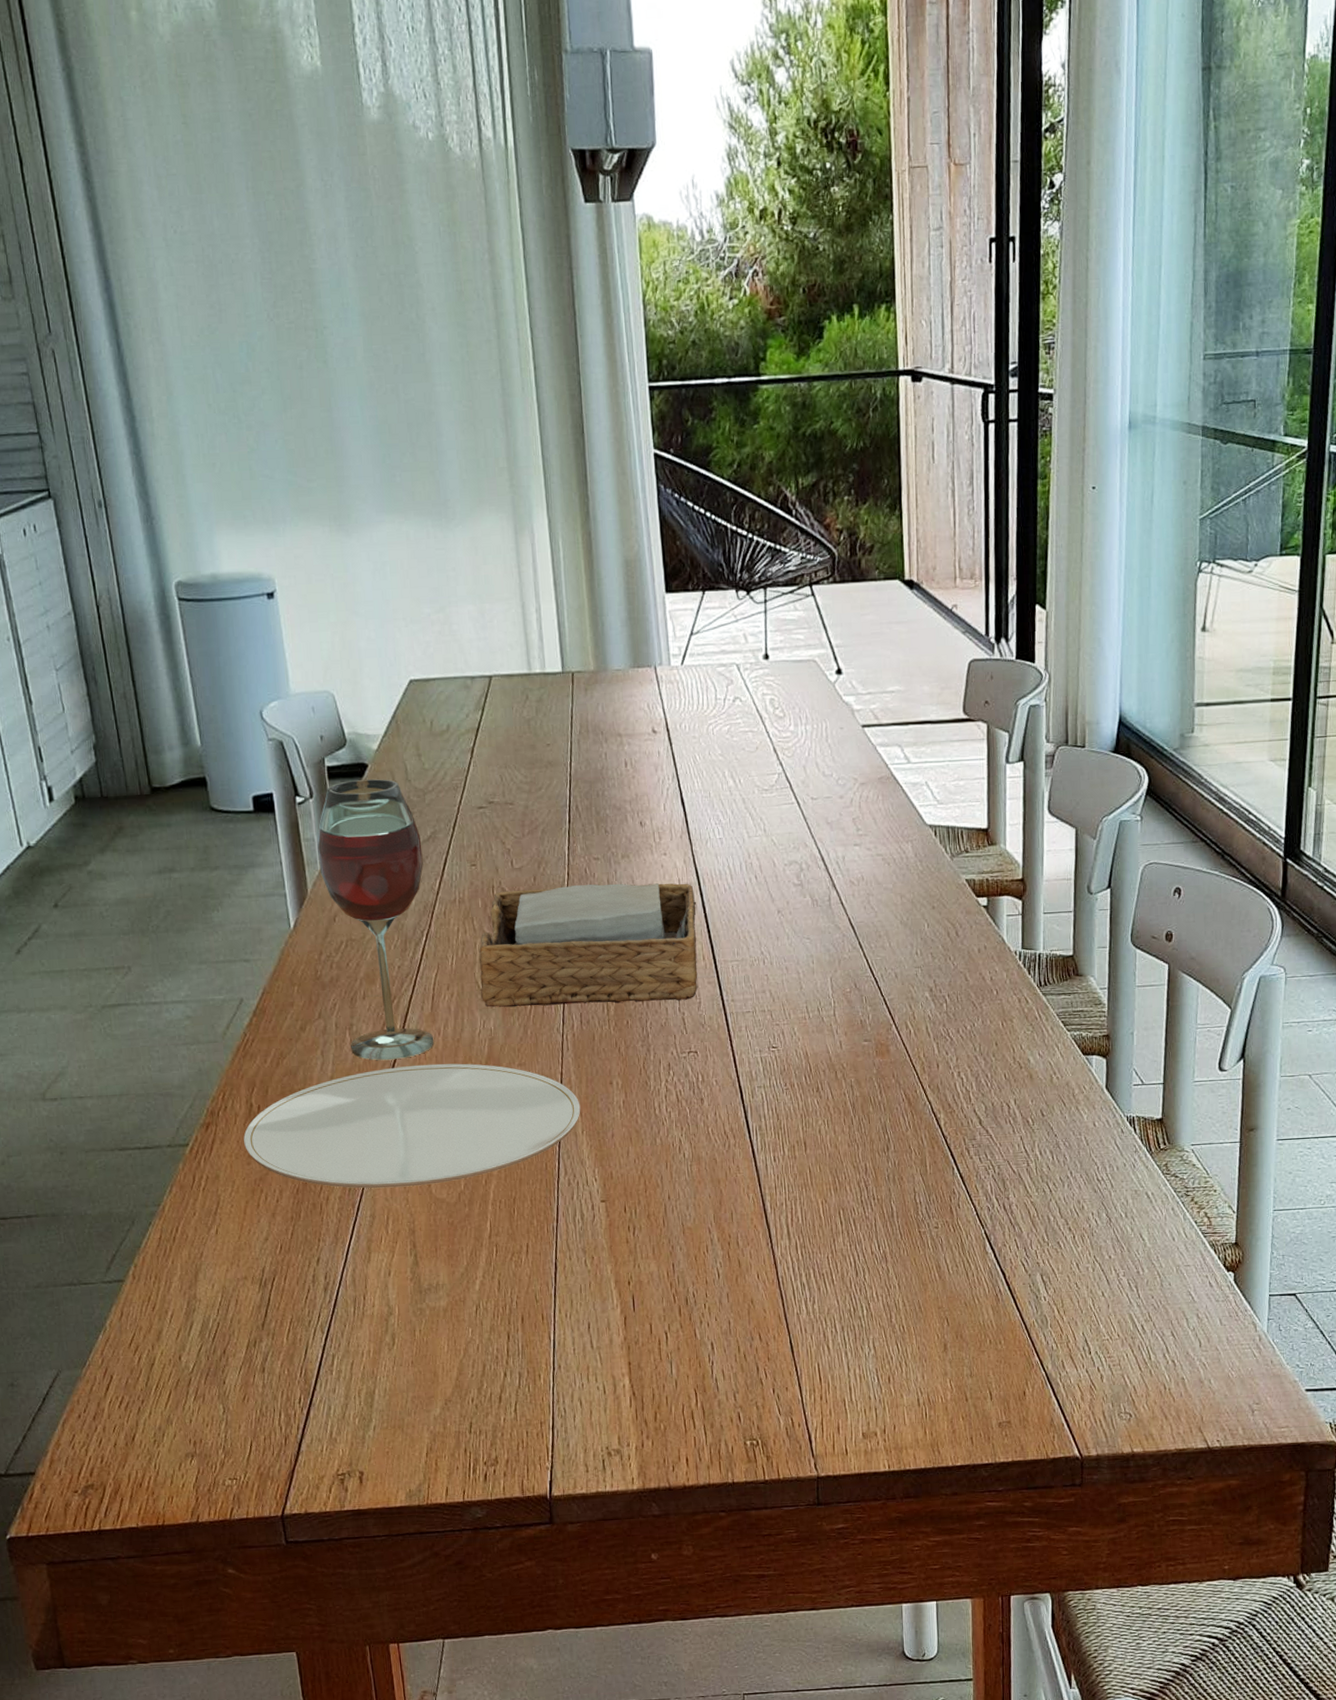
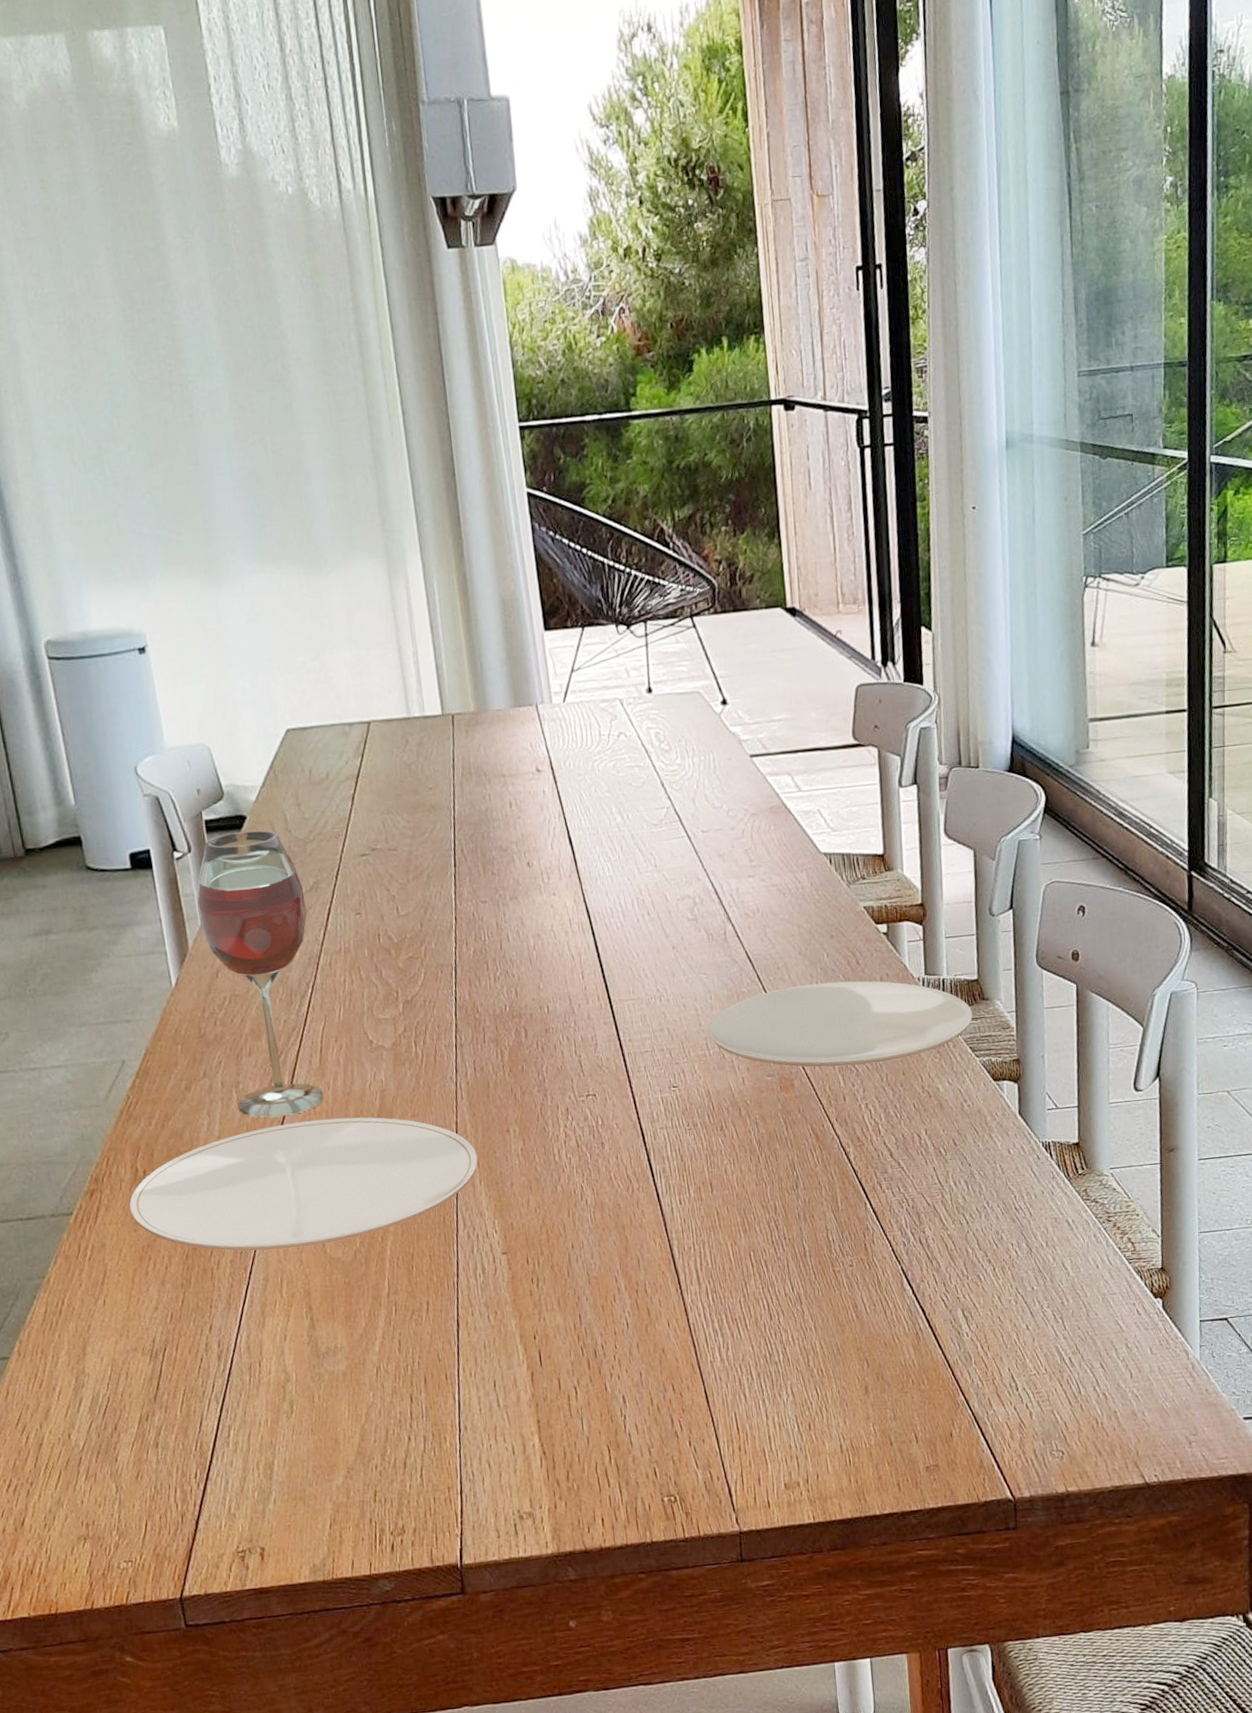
napkin holder: present [479,883,698,1008] -> none [367,923,593,1059]
plate: none [809,951,1066,1035] -> present [708,980,973,1067]

